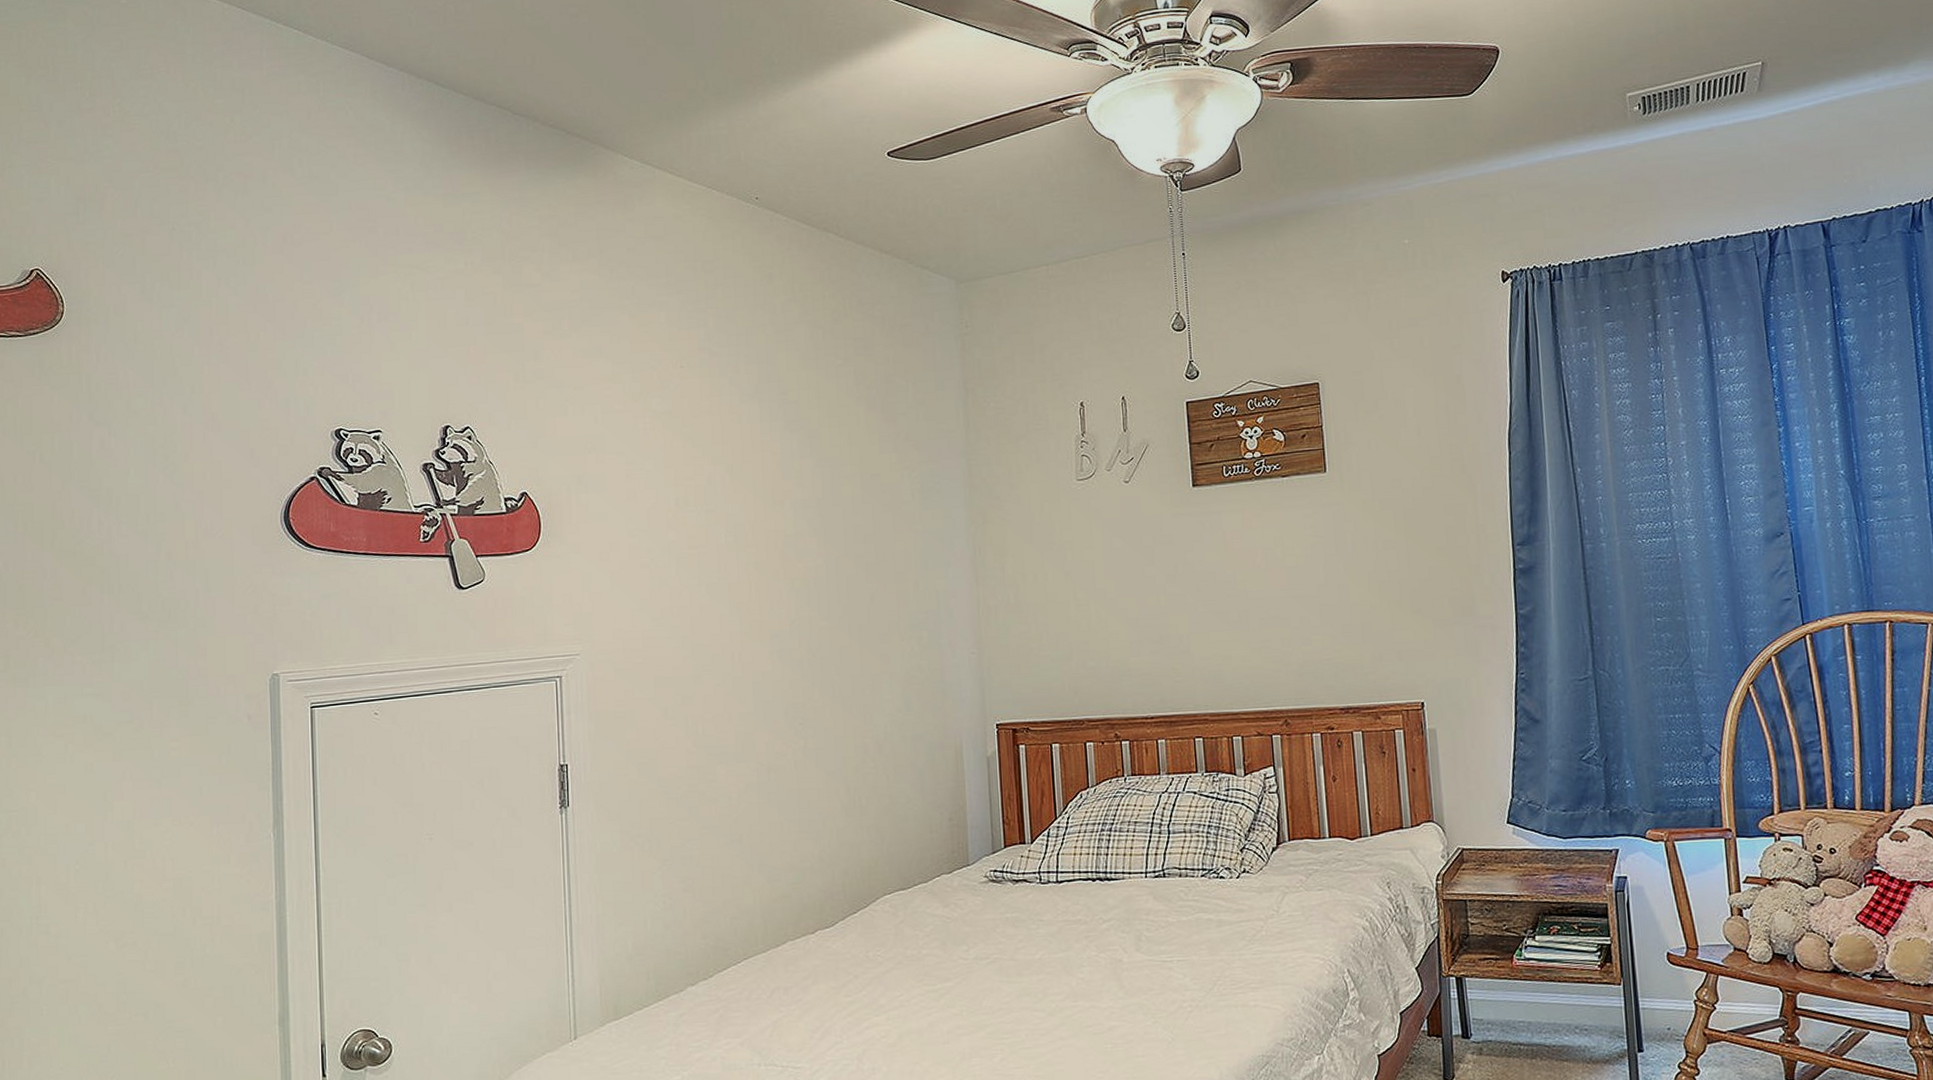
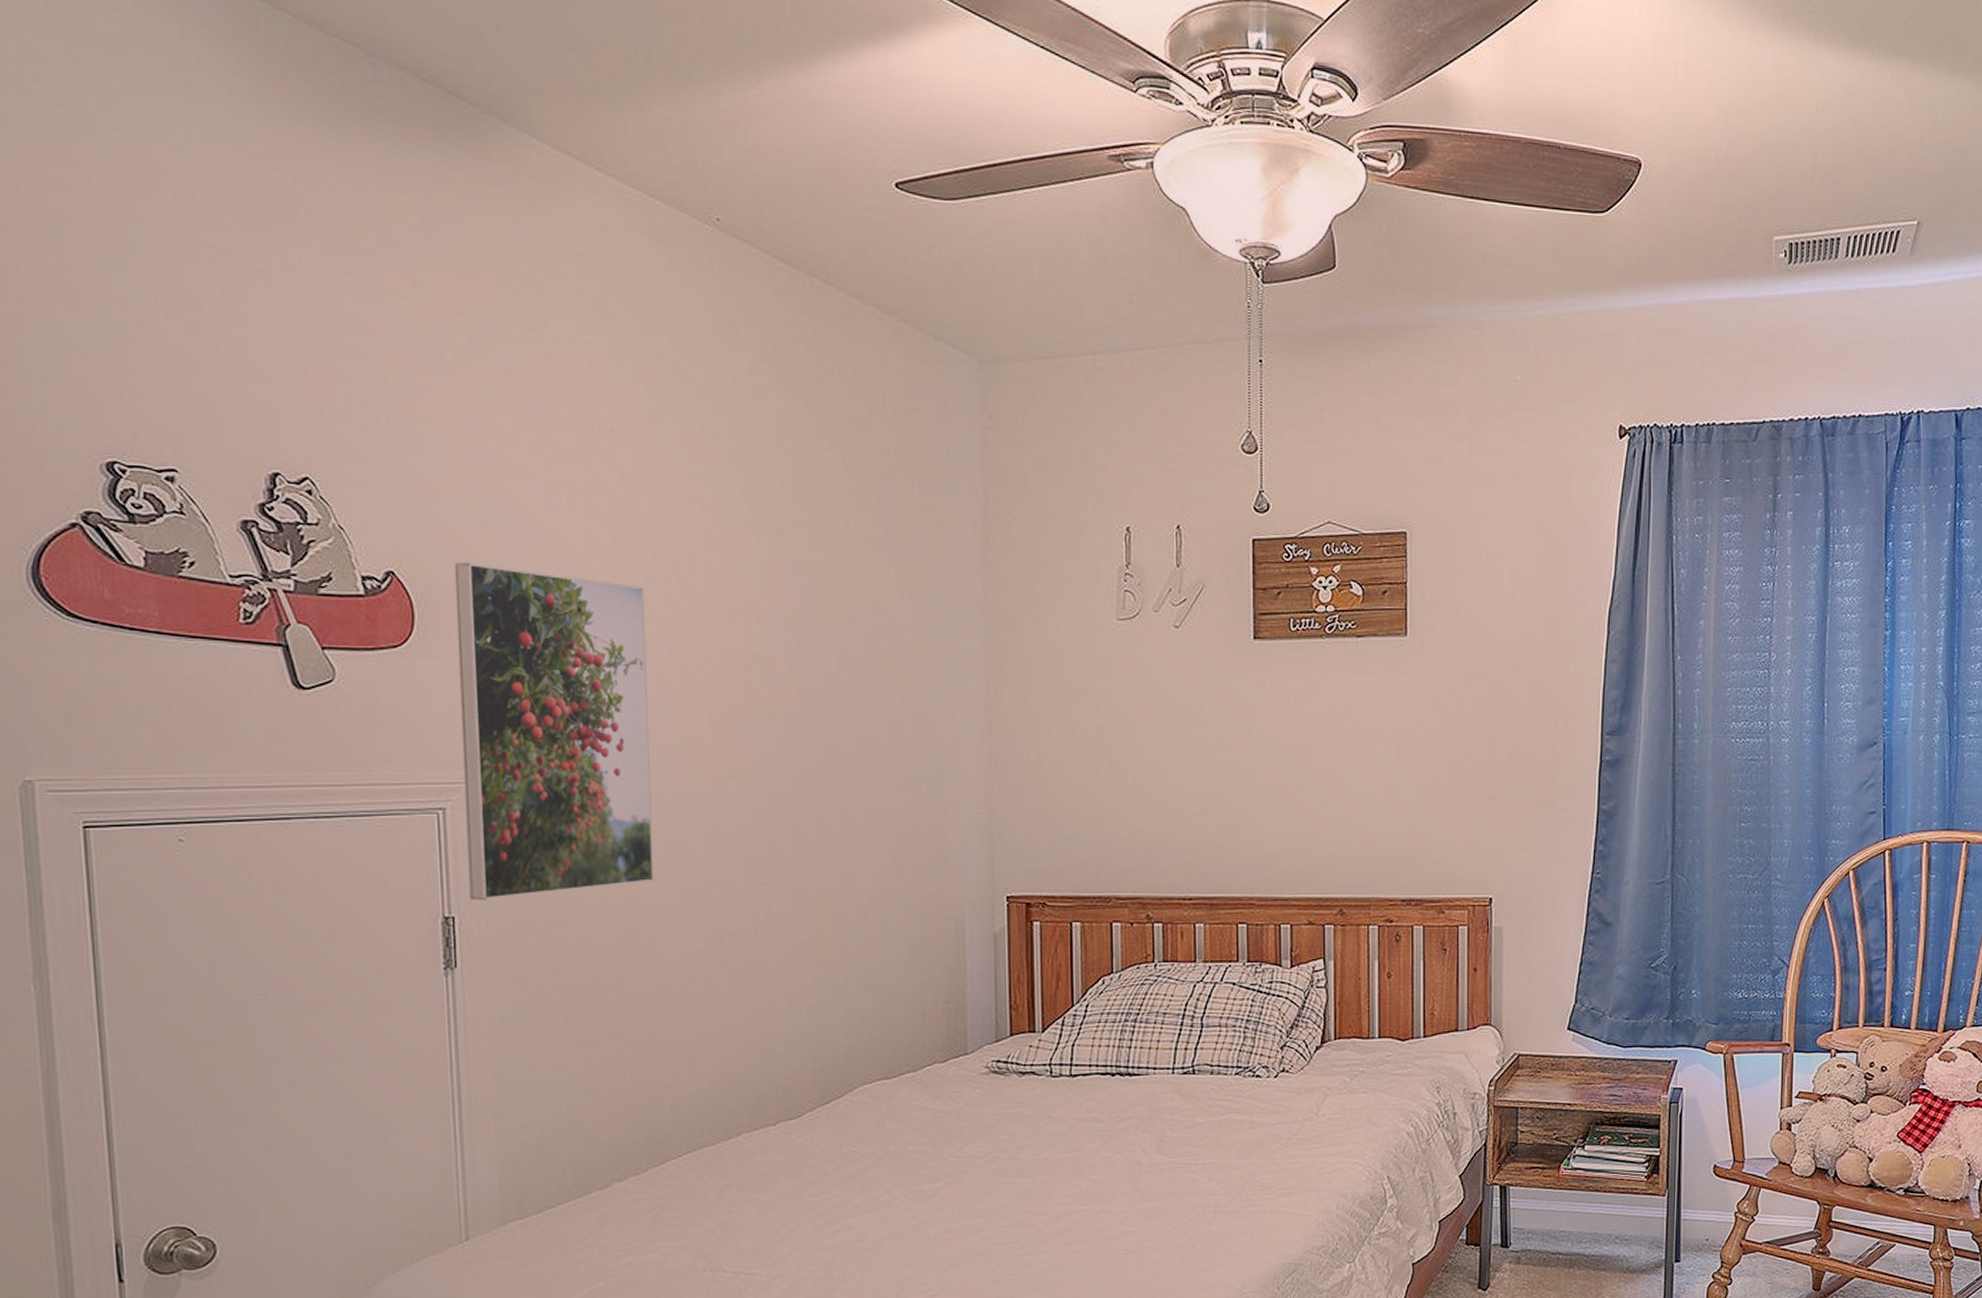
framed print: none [569,480,716,750] -> present [454,562,654,900]

